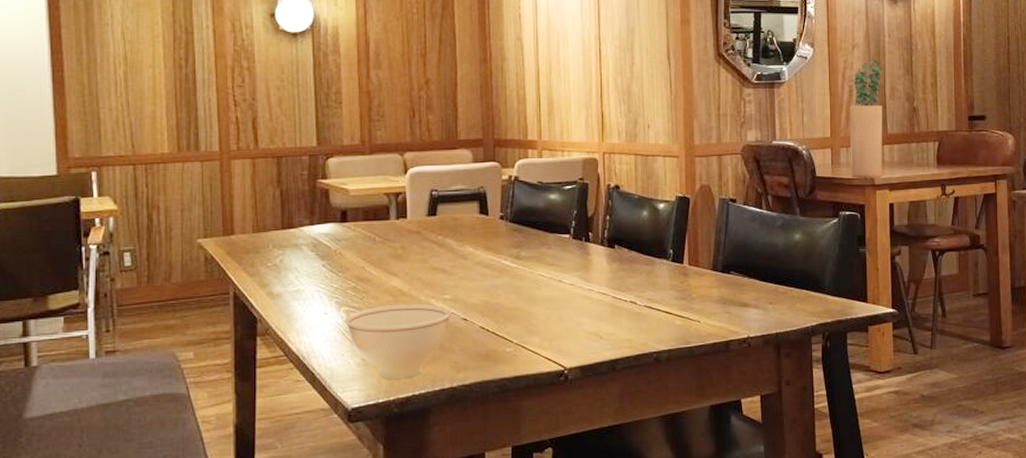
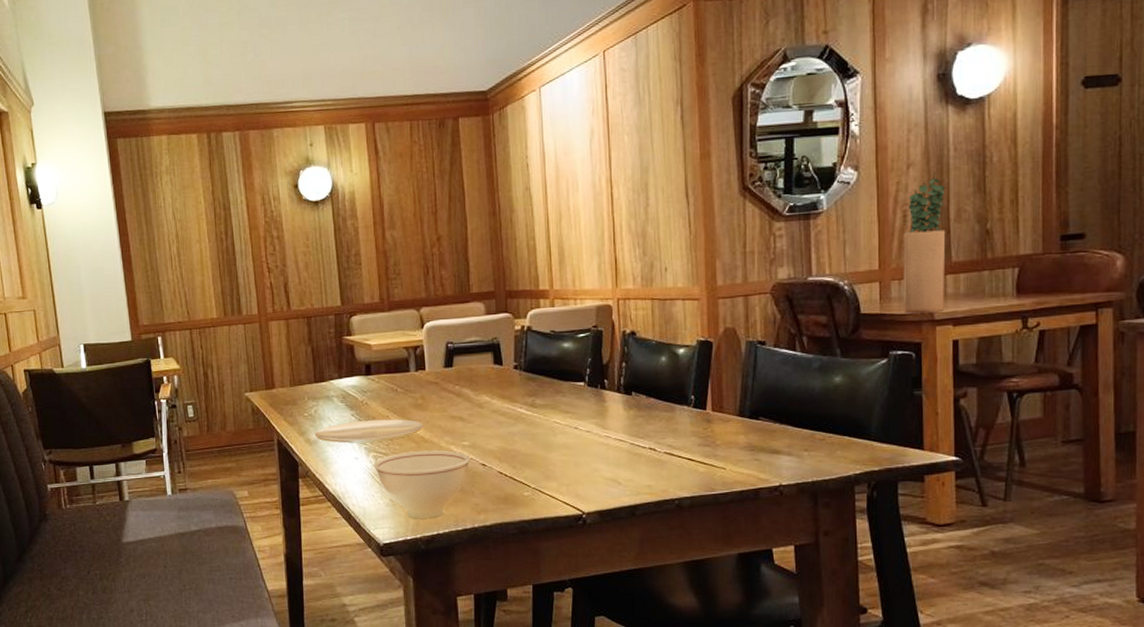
plate: none [278,270,403,297] -> present [314,419,424,444]

